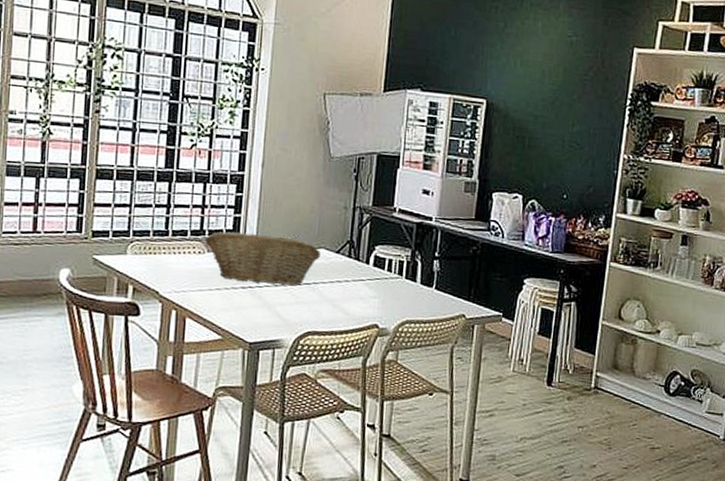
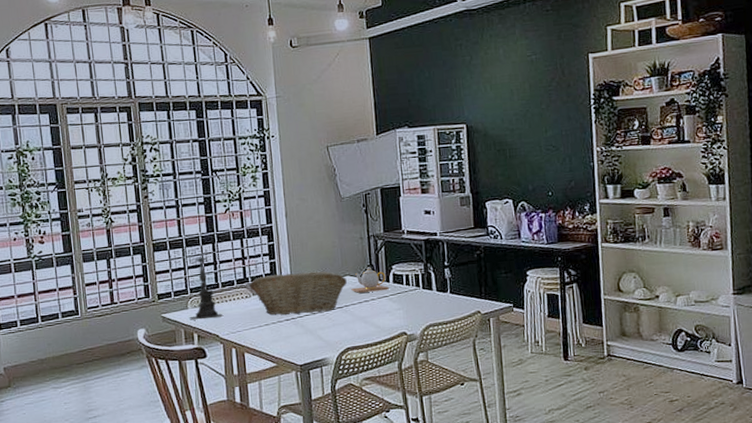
candle holder: none [127,185,169,271] -> present [190,248,224,320]
teapot: none [323,242,367,273] -> present [351,266,389,293]

